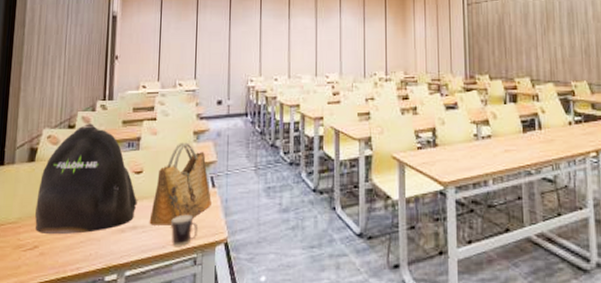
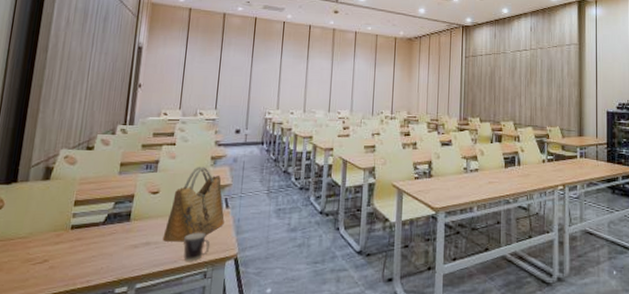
backpack: present [35,124,137,234] -> none [46,146,152,249]

